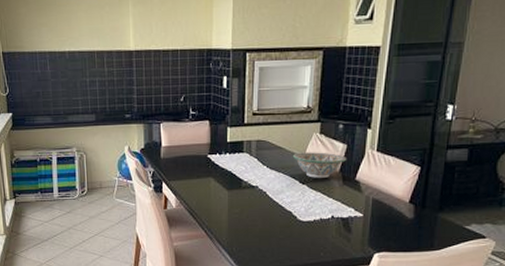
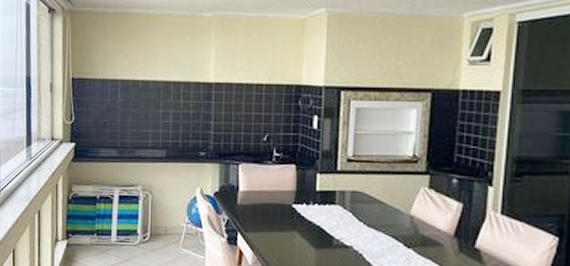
decorative bowl: present [293,152,347,178] -> none [396,209,464,242]

